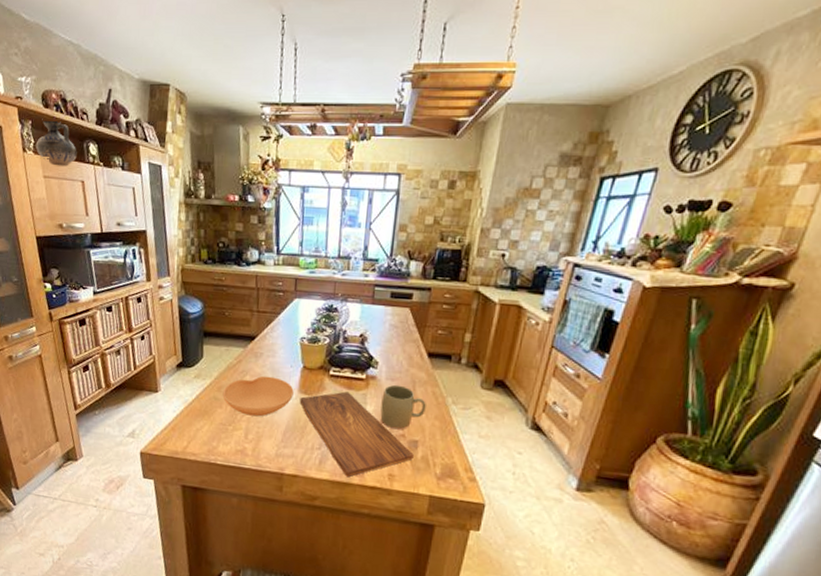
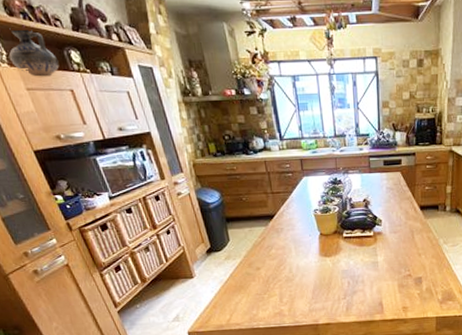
bowl: present [222,375,294,417] -> none [253,246,316,283]
cutting board: present [299,391,414,478] -> none [321,248,420,316]
mug: present [380,384,426,430] -> none [388,236,424,272]

